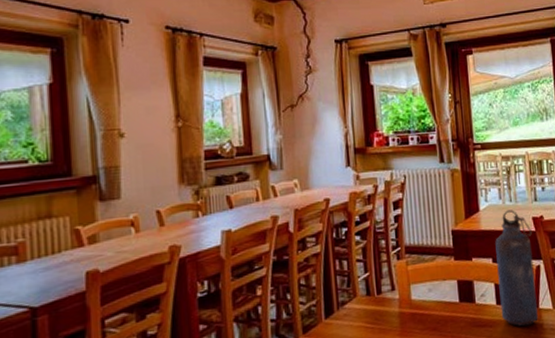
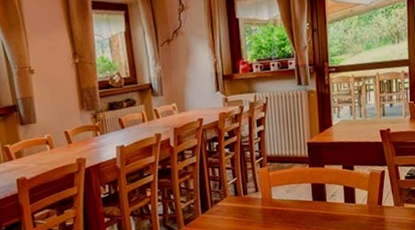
water bottle: present [495,210,538,326] -> none [345,124,381,220]

